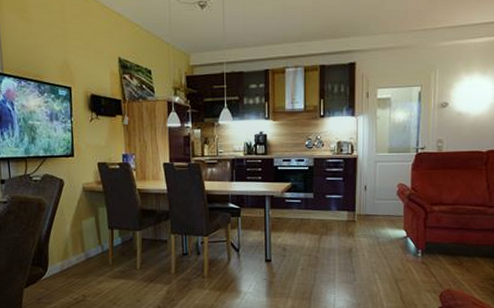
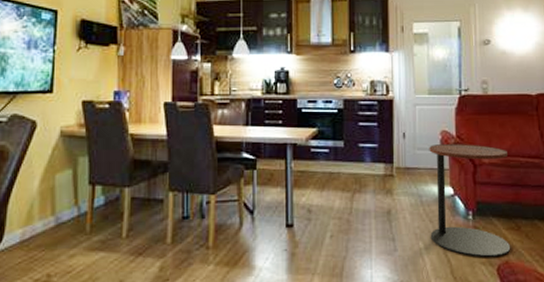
side table: none [384,194,456,287] -> present [429,144,511,258]

